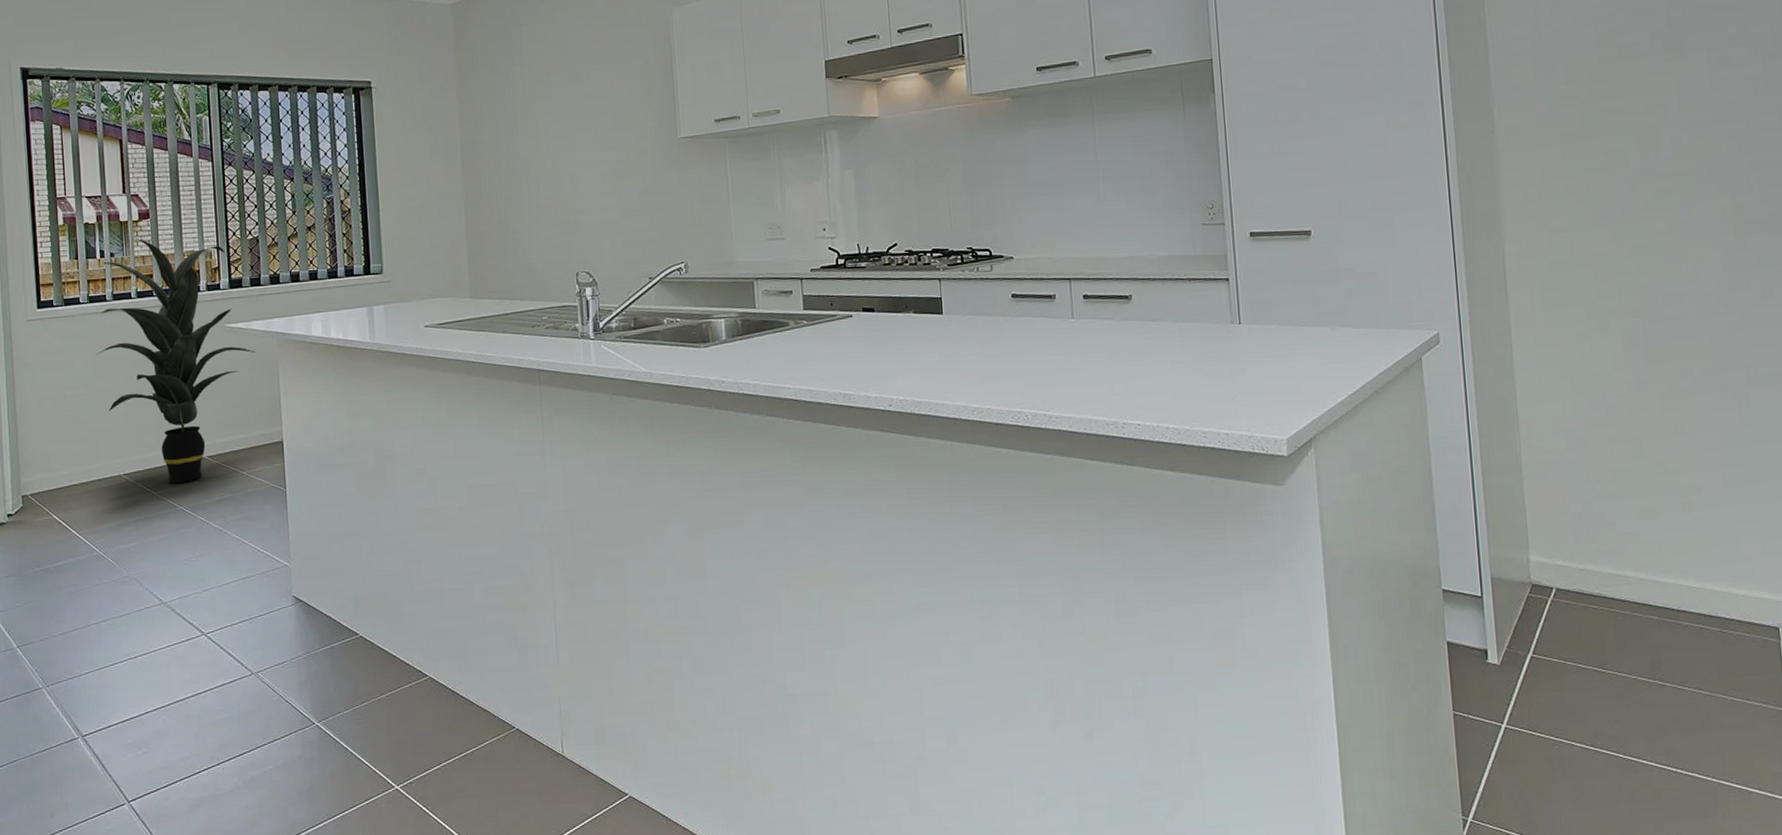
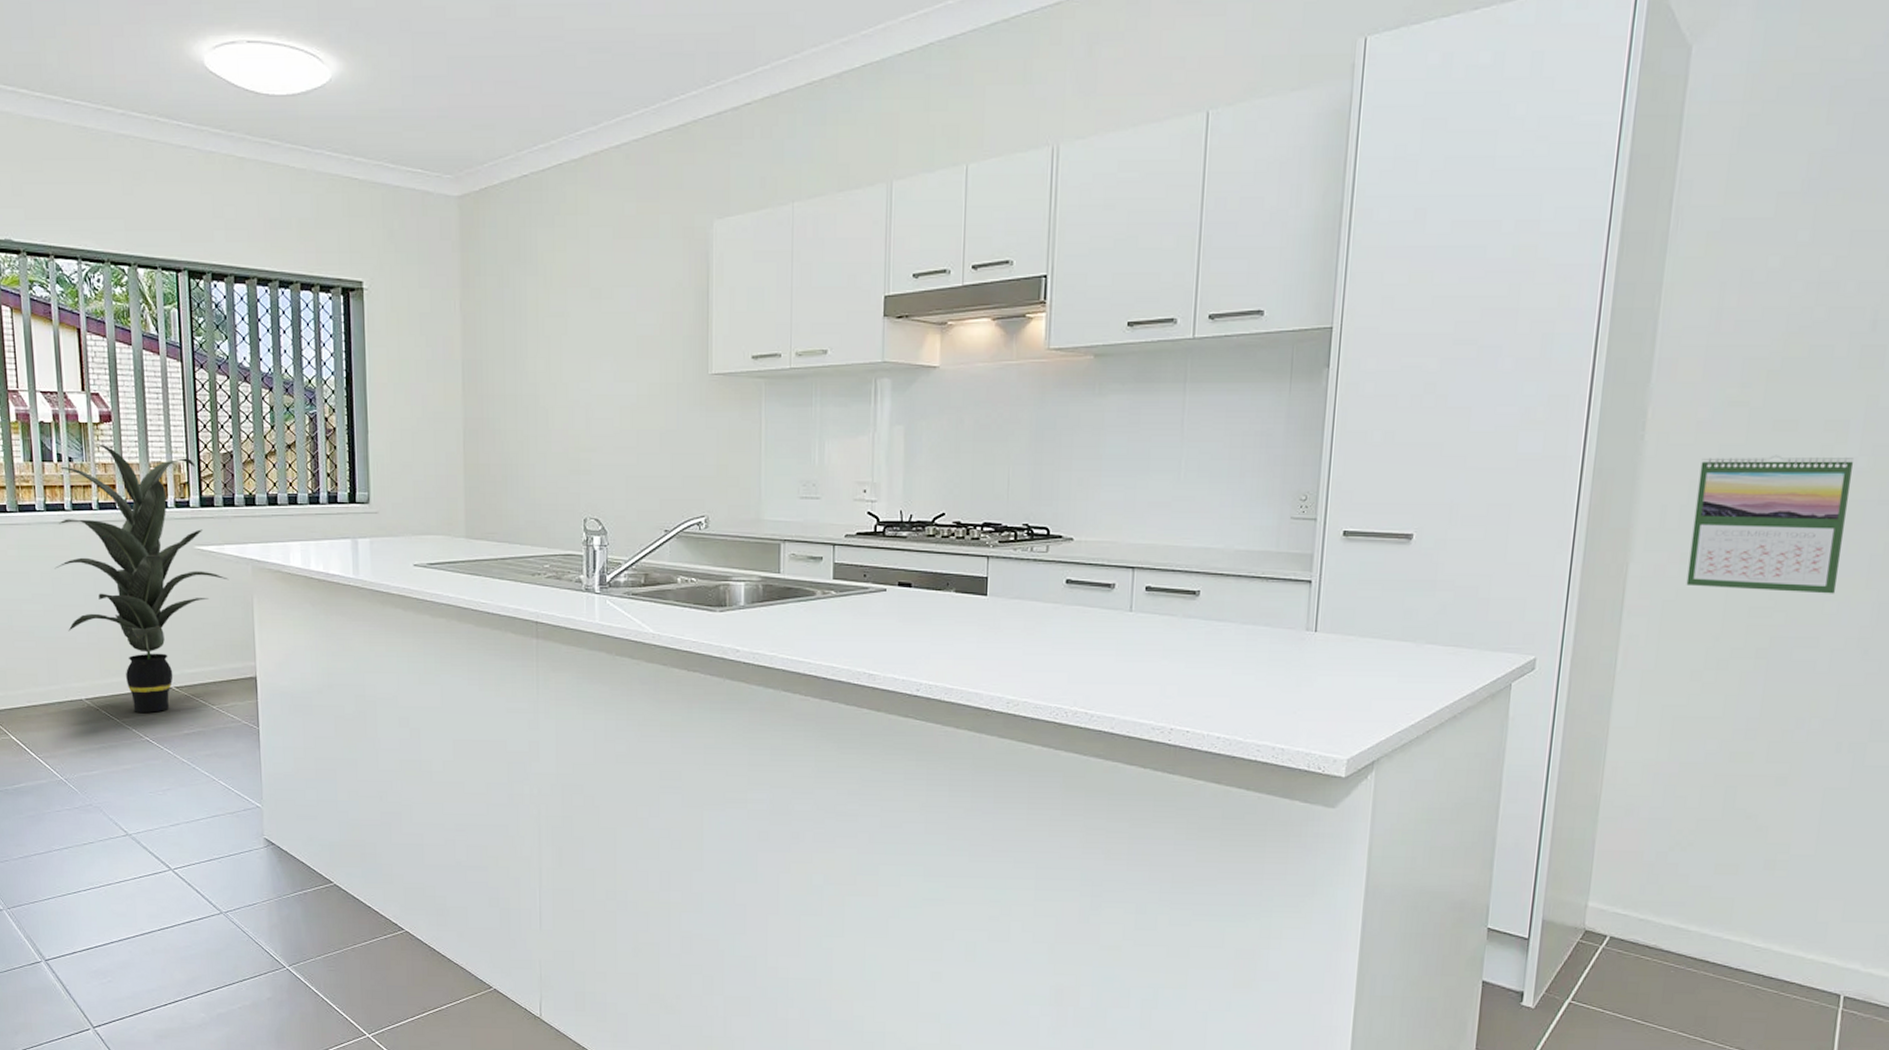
calendar: none [1548,136,1689,258] -> present [1686,455,1854,594]

